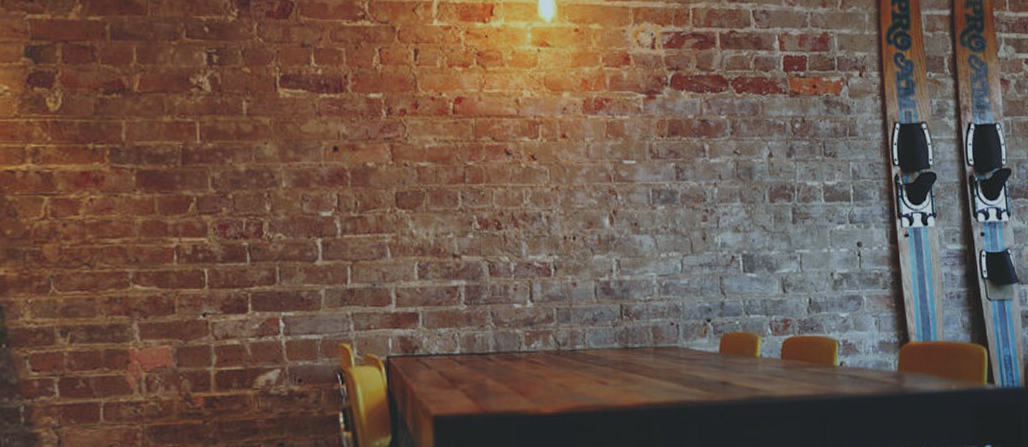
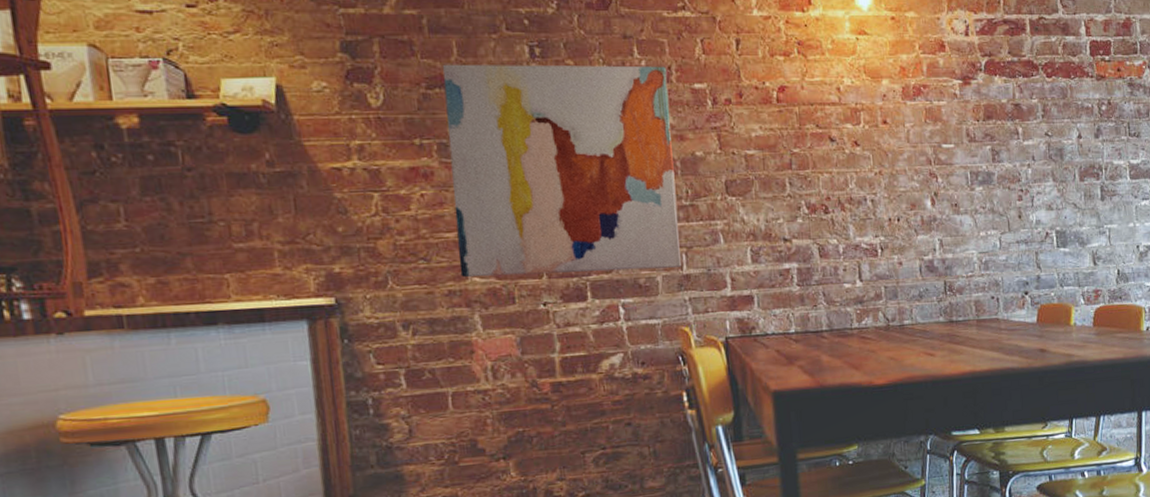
wall art: none [121,70,346,285] -> present [442,64,681,278]

